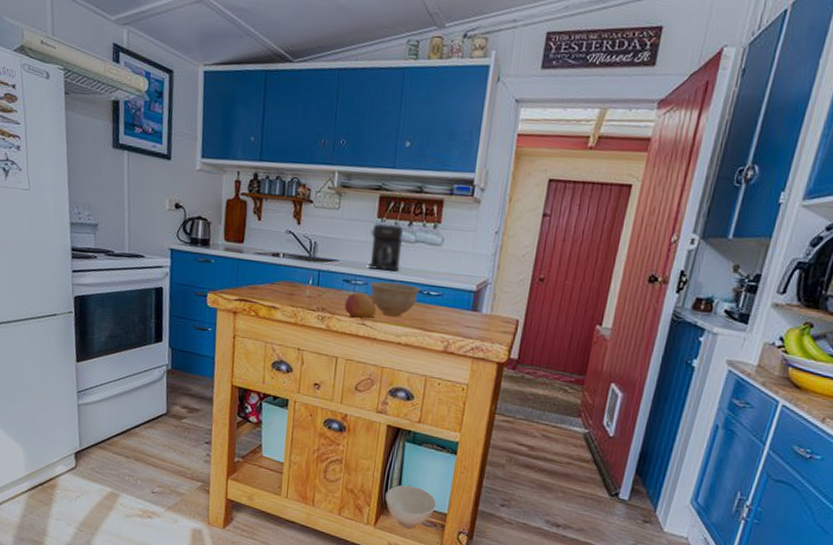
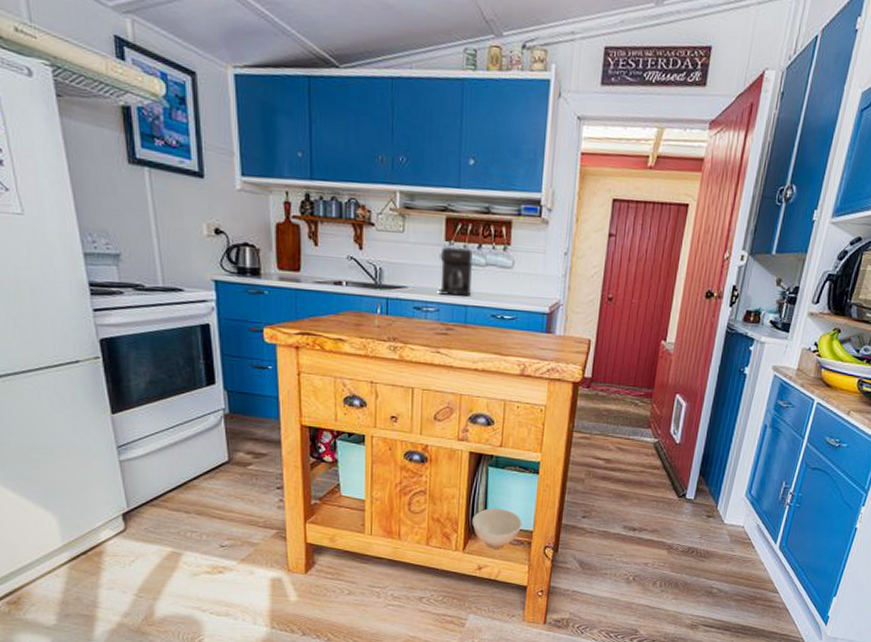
fruit: present [344,292,377,319] -> none [416,320,451,347]
bowl: present [370,281,422,317] -> none [442,307,495,343]

